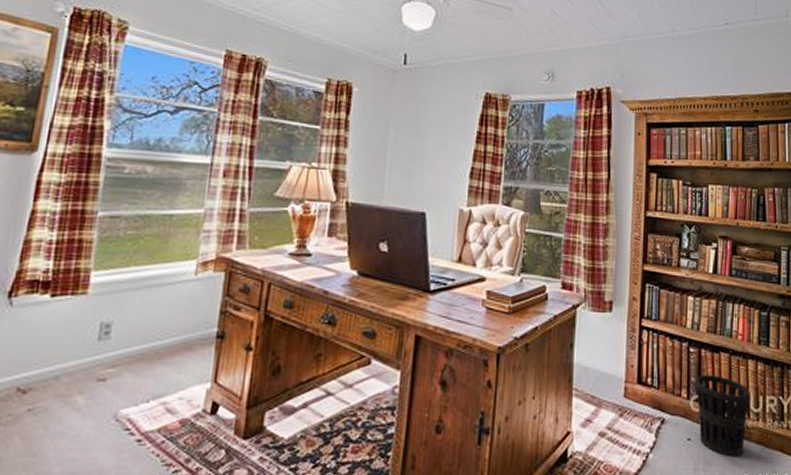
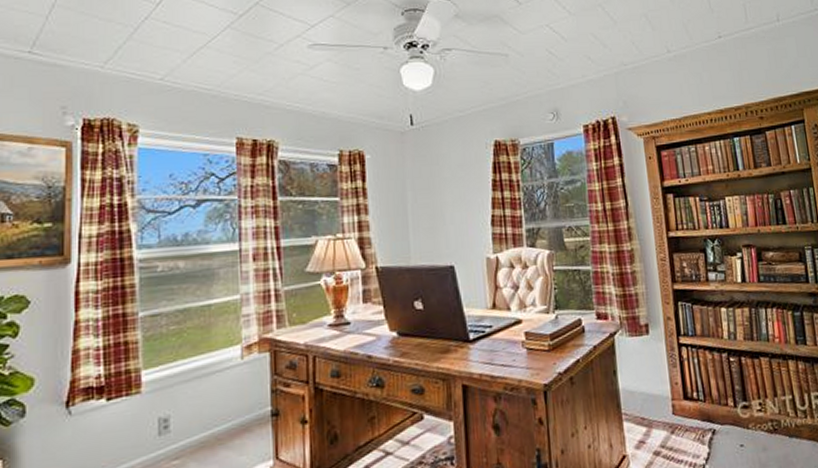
wastebasket: present [695,375,750,458] -> none [739,380,797,457]

